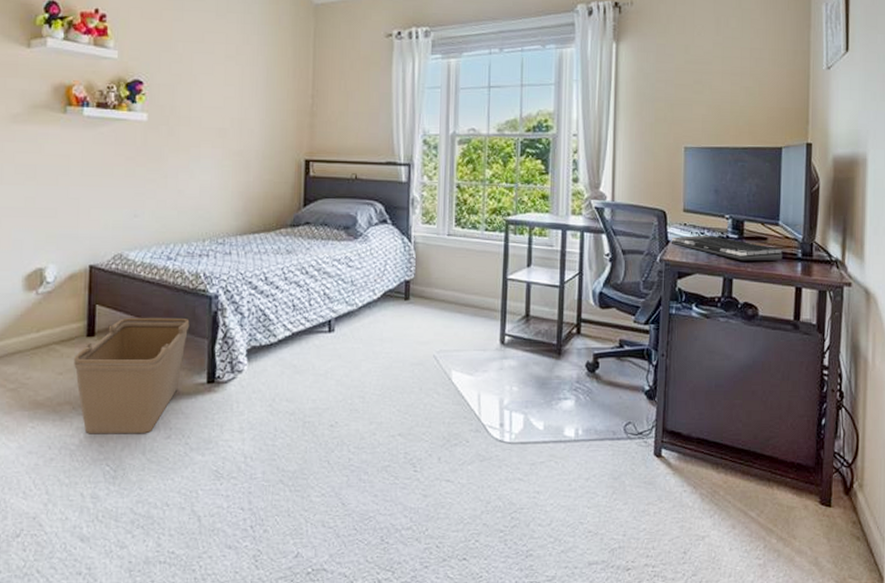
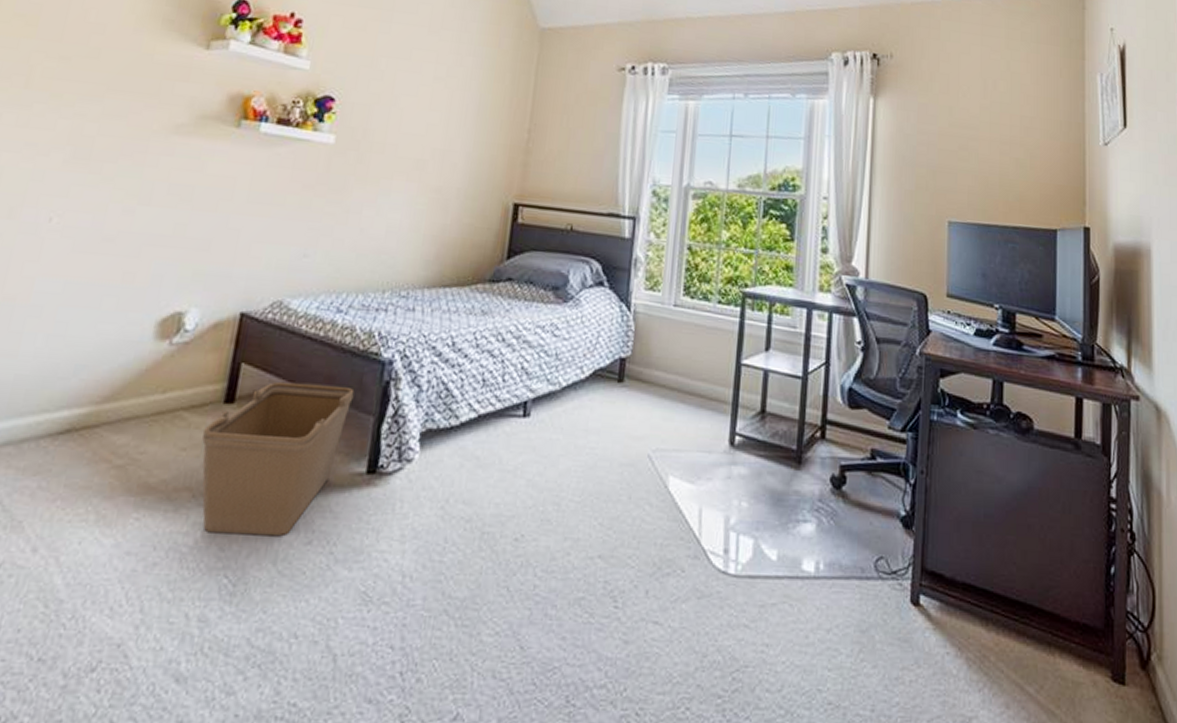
computer keyboard: present [671,235,783,261] -> none [932,325,1060,364]

